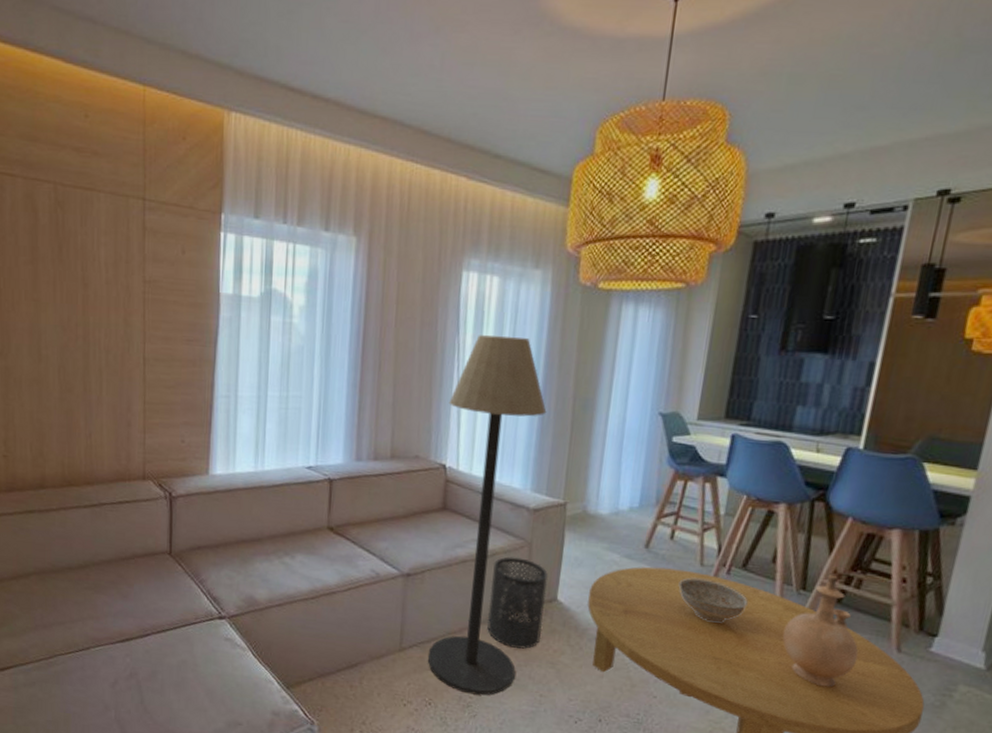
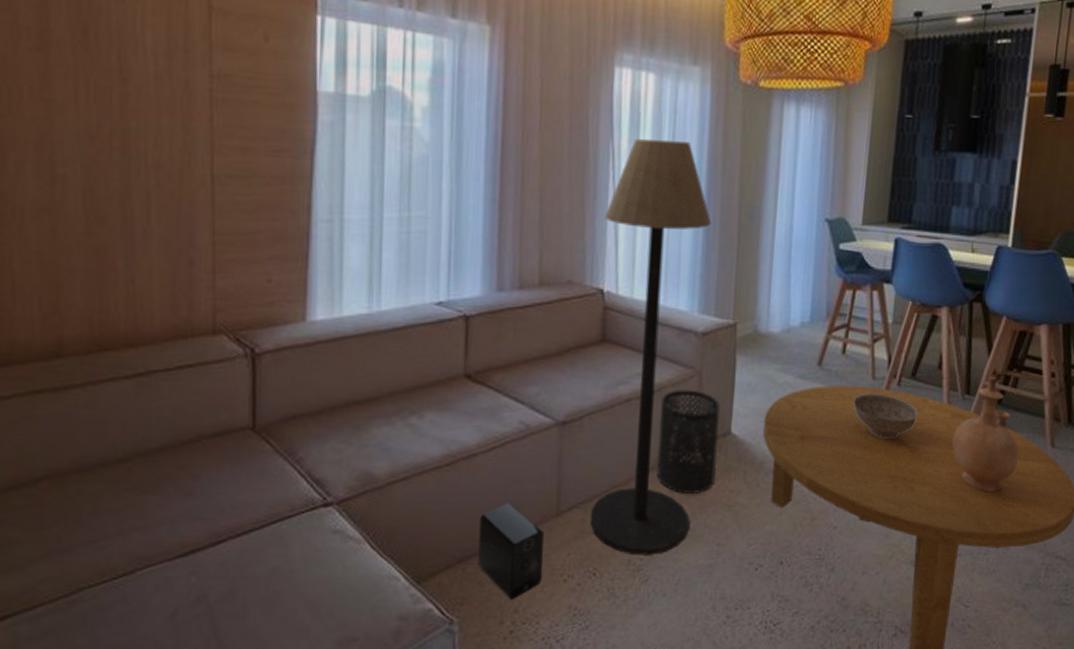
speaker: none [334,634,389,713] -> present [478,502,544,599]

